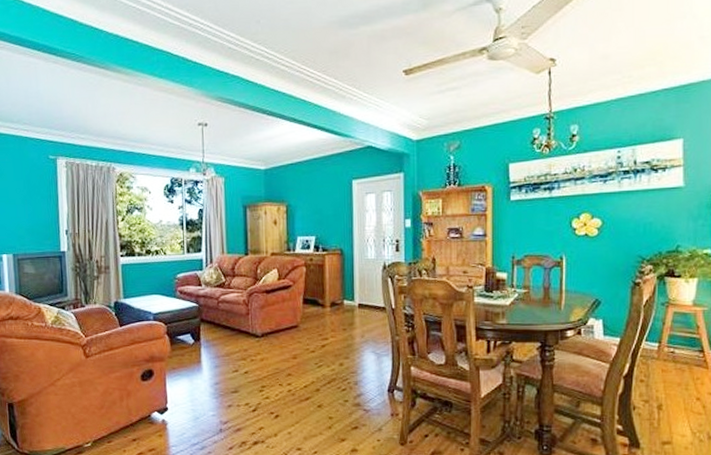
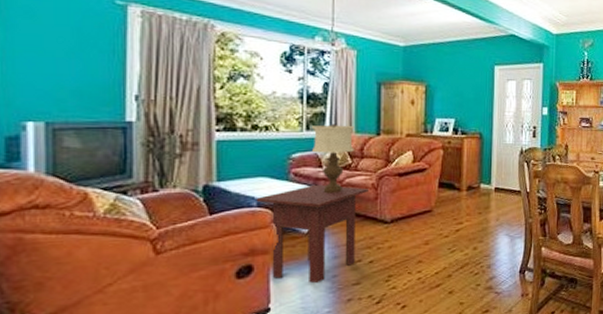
side table: none [152,301,241,389] -> present [256,184,368,284]
table lamp: none [192,246,227,309] -> present [311,123,354,194]

